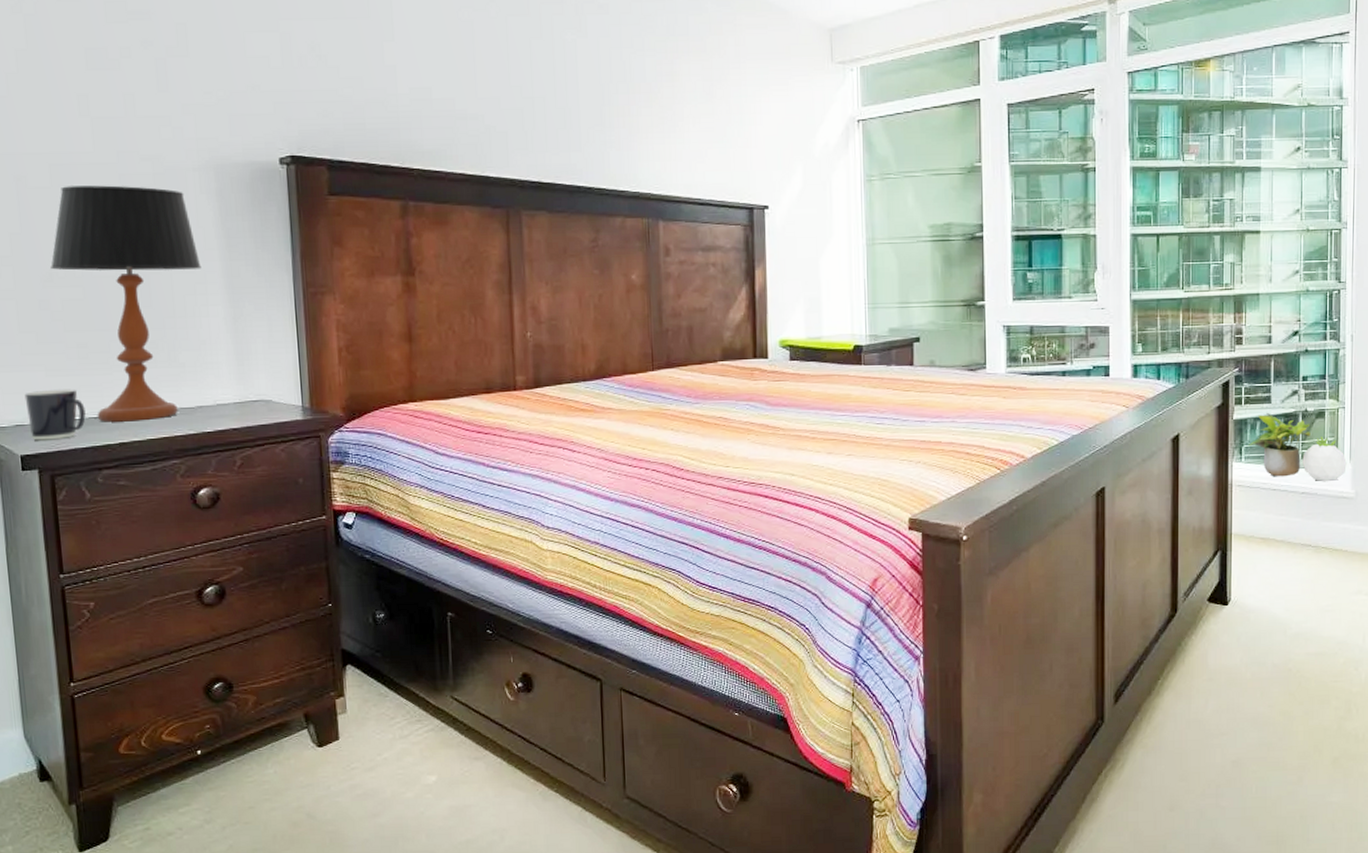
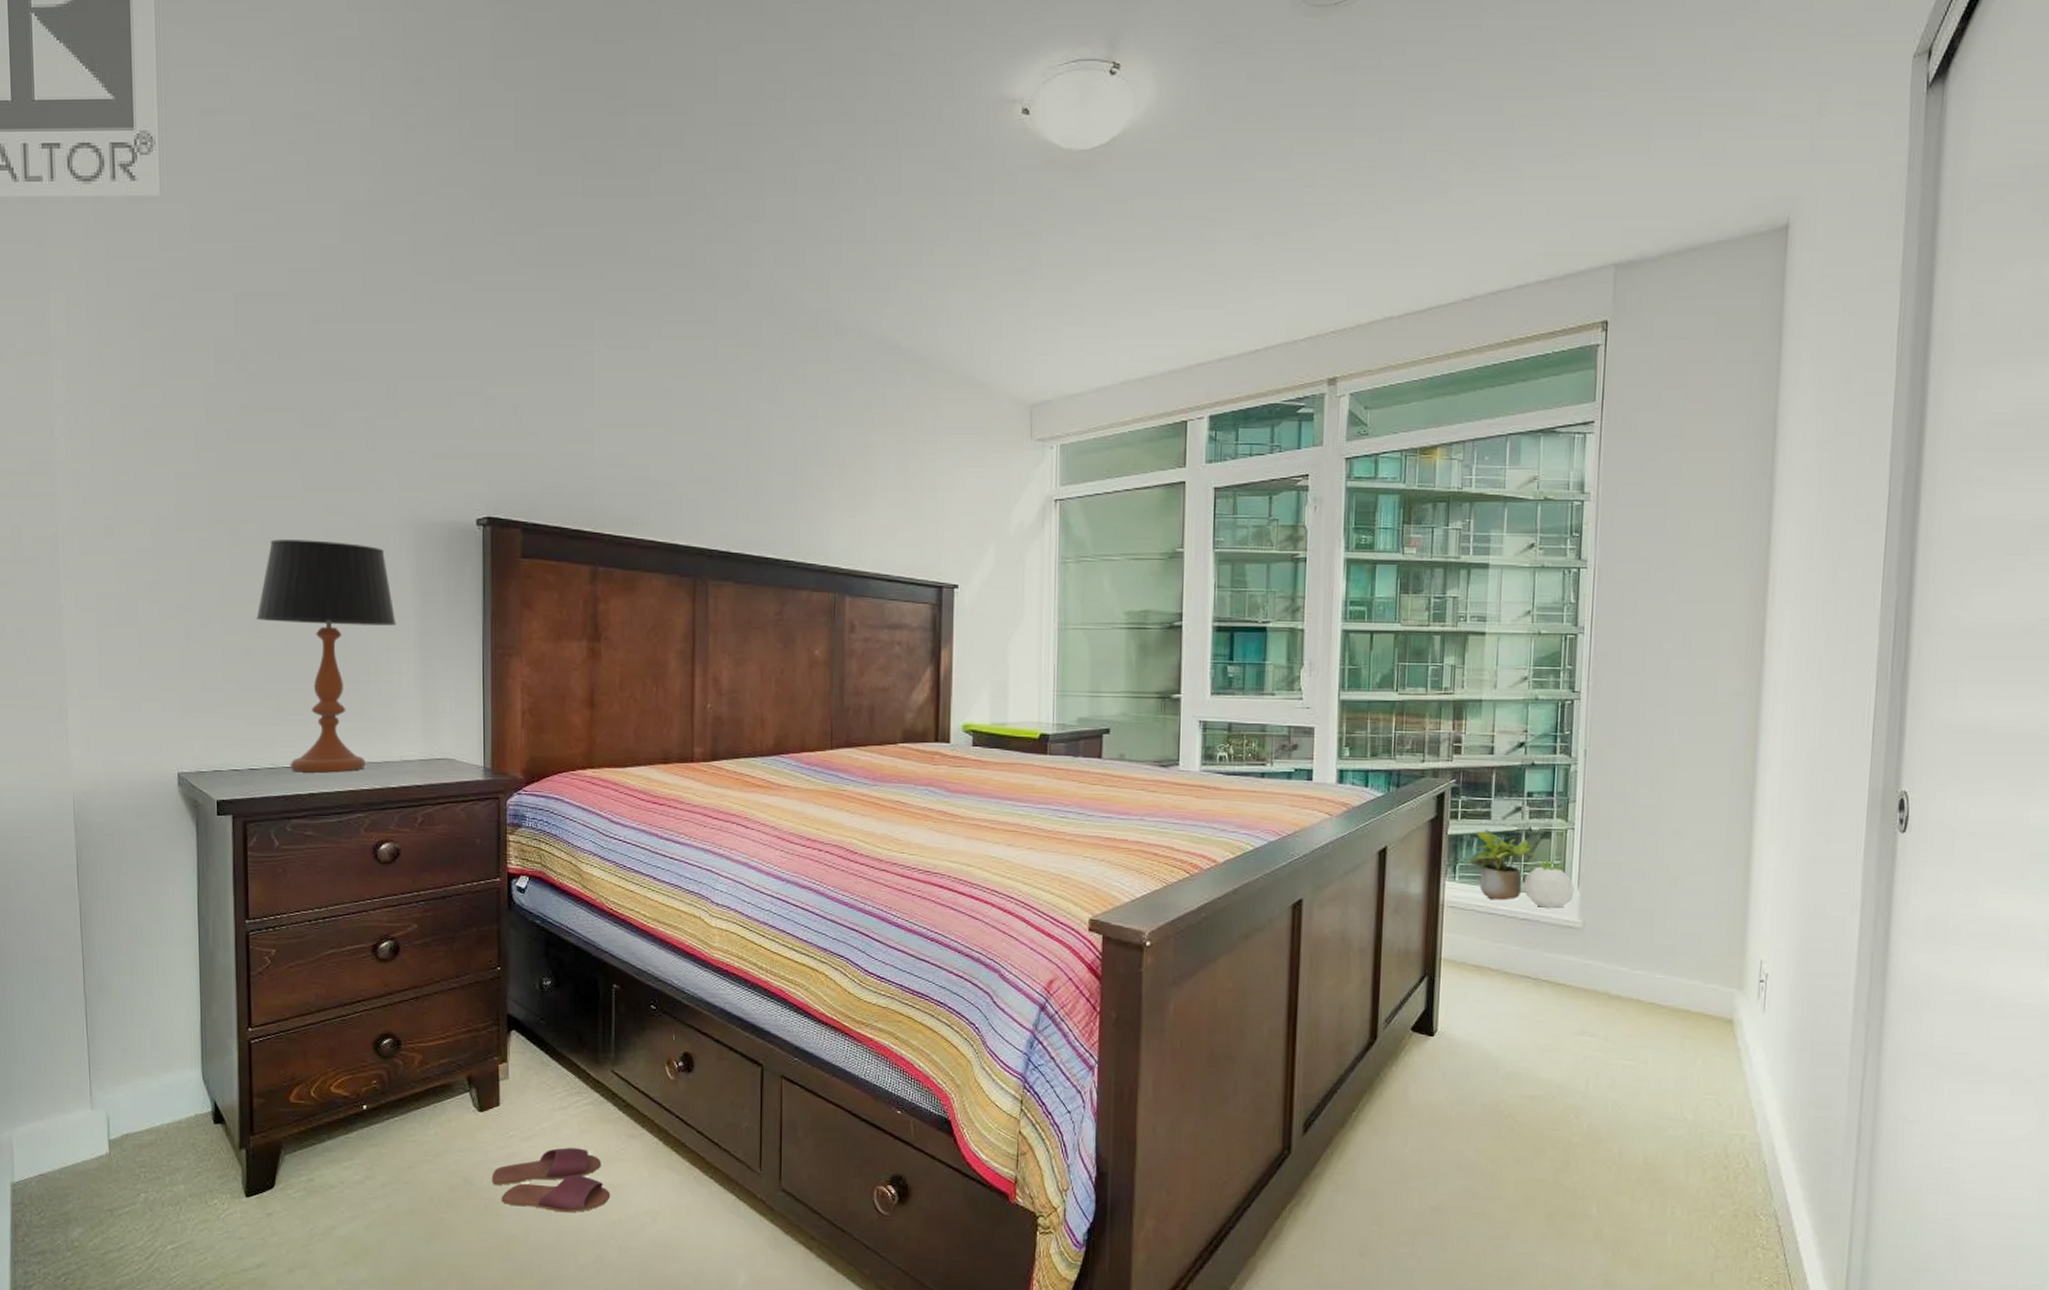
mug: present [24,389,86,441] -> none [224,737,279,787]
slippers: none [335,774,456,838] -> present [491,1147,609,1213]

